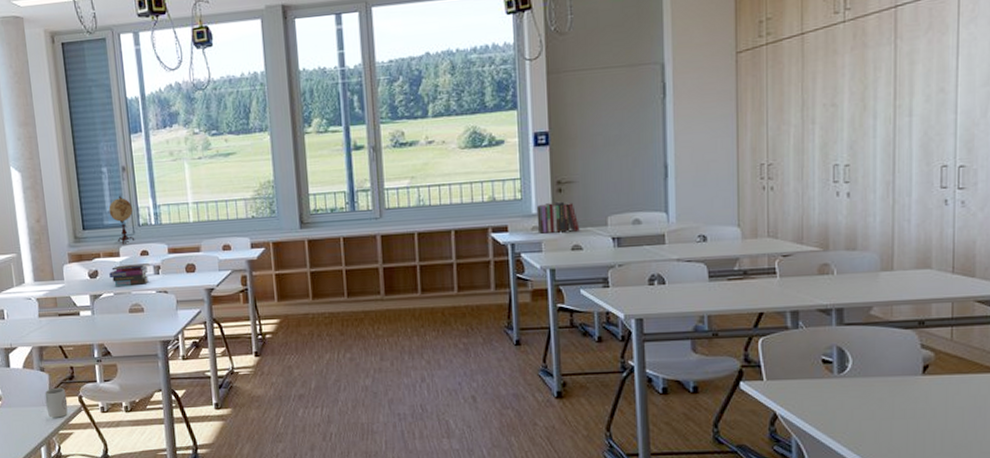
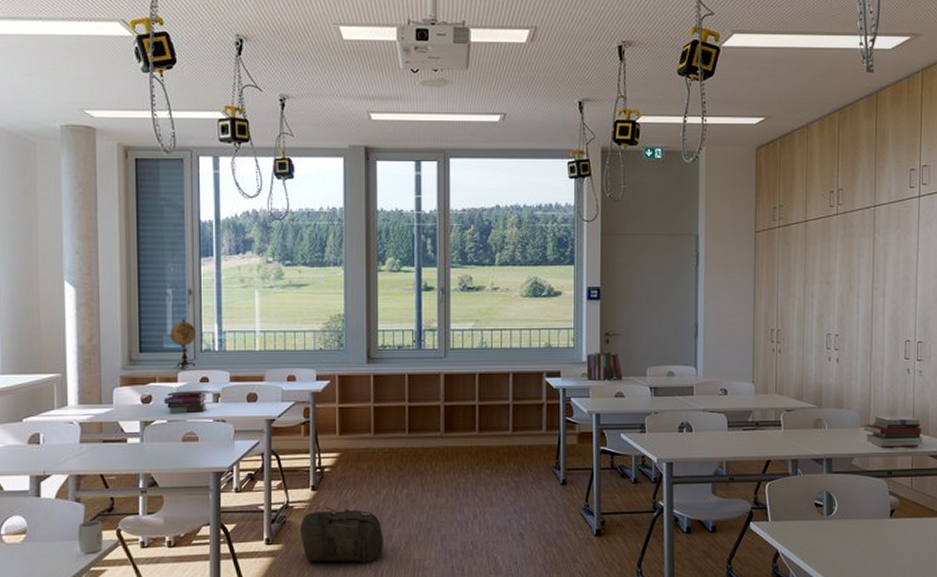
backpack: none [247,373,331,427] -> present [300,507,385,563]
books: none [884,255,968,294] -> present [863,416,923,448]

